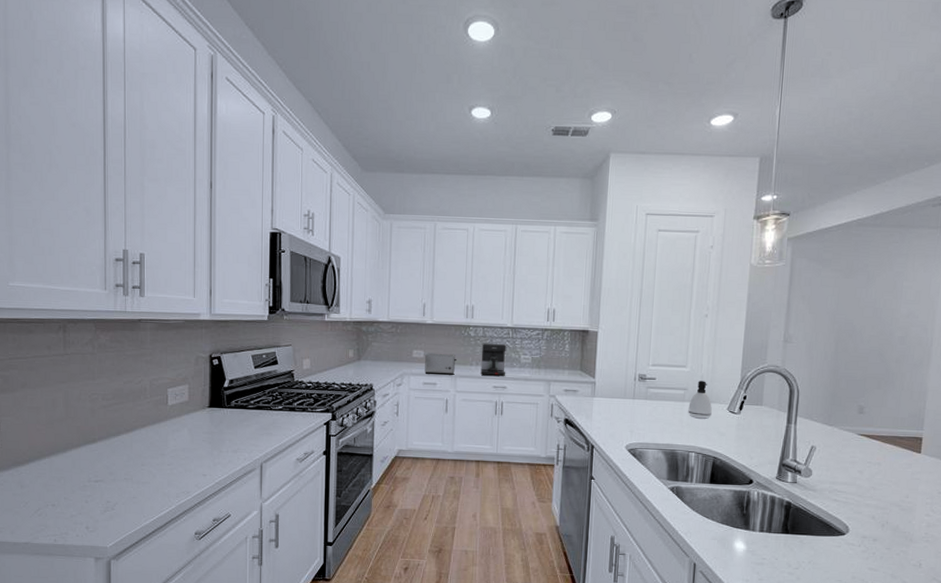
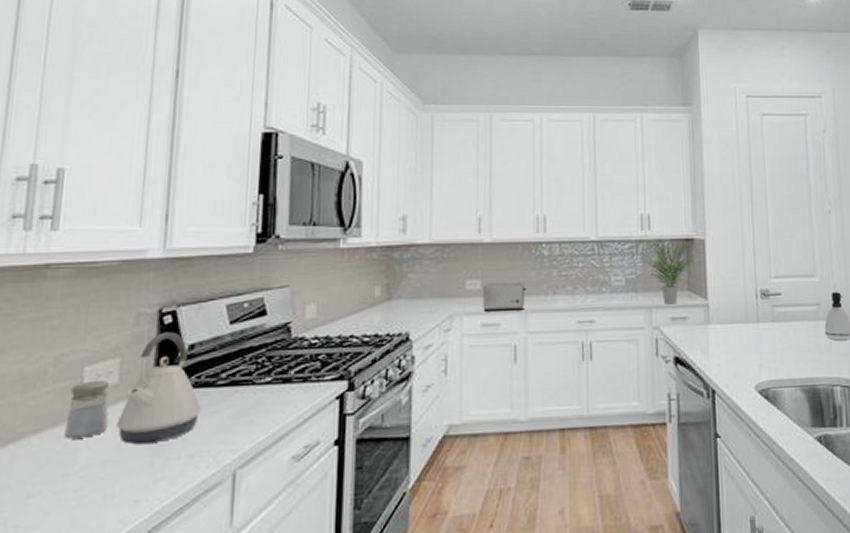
salt shaker: none [160,397,185,433] -> present [64,379,110,439]
kettle: none [189,370,239,441] -> present [116,332,200,445]
coffee maker: present [480,343,506,376] -> none [559,262,594,307]
potted plant: none [546,330,589,380] -> present [642,240,696,304]

